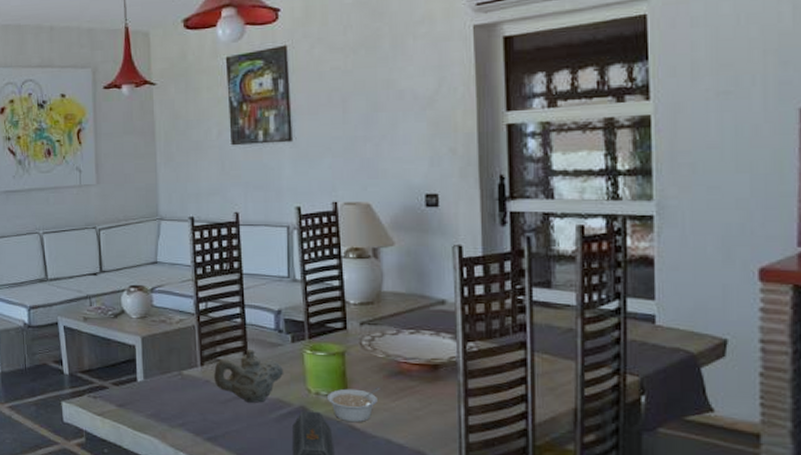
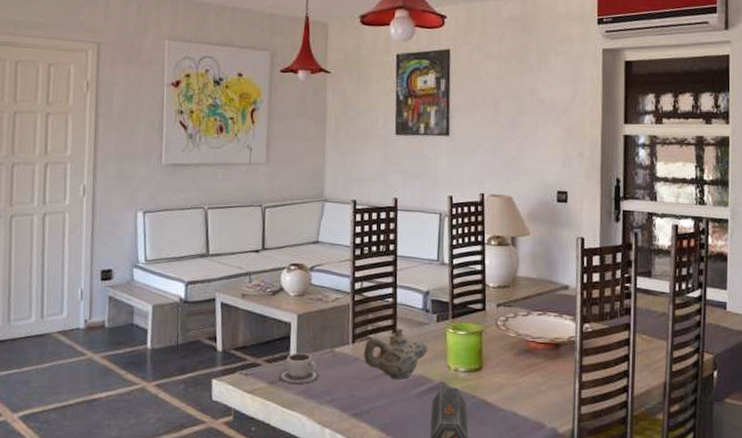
cup: none [127,375,170,407] -> present [278,353,320,384]
legume: present [326,387,380,423] -> none [464,364,510,398]

